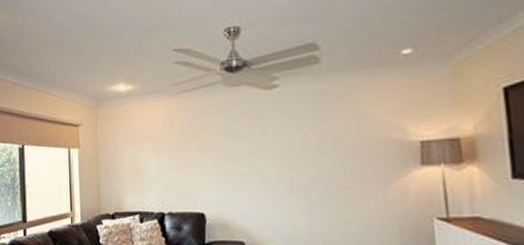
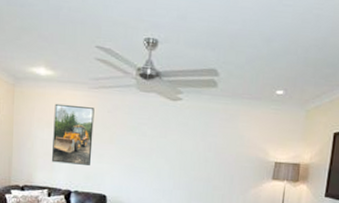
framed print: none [137,115,183,183] -> present [52,103,95,165]

